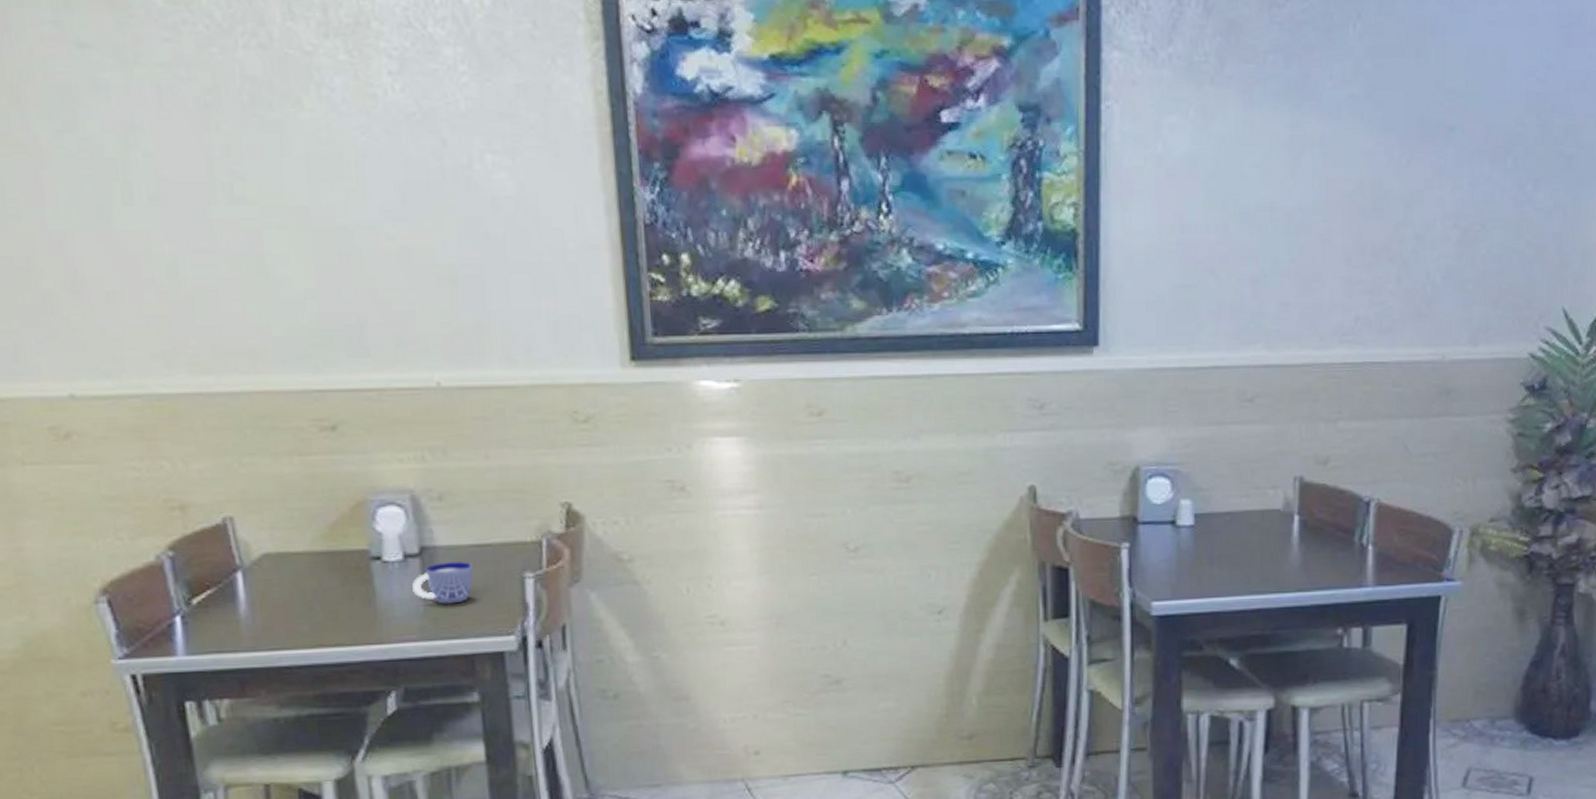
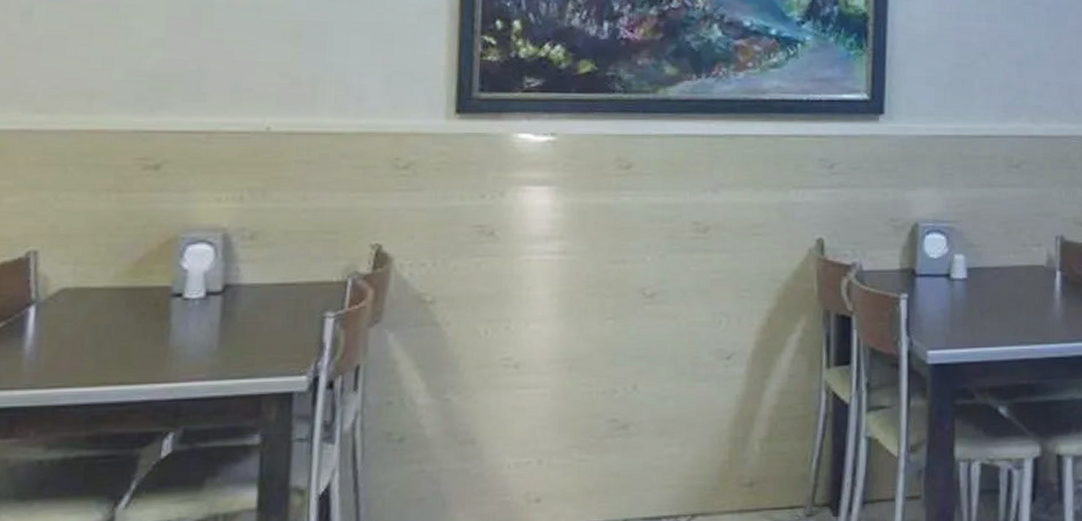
cup: present [412,561,473,604] -> none [209,299,274,343]

